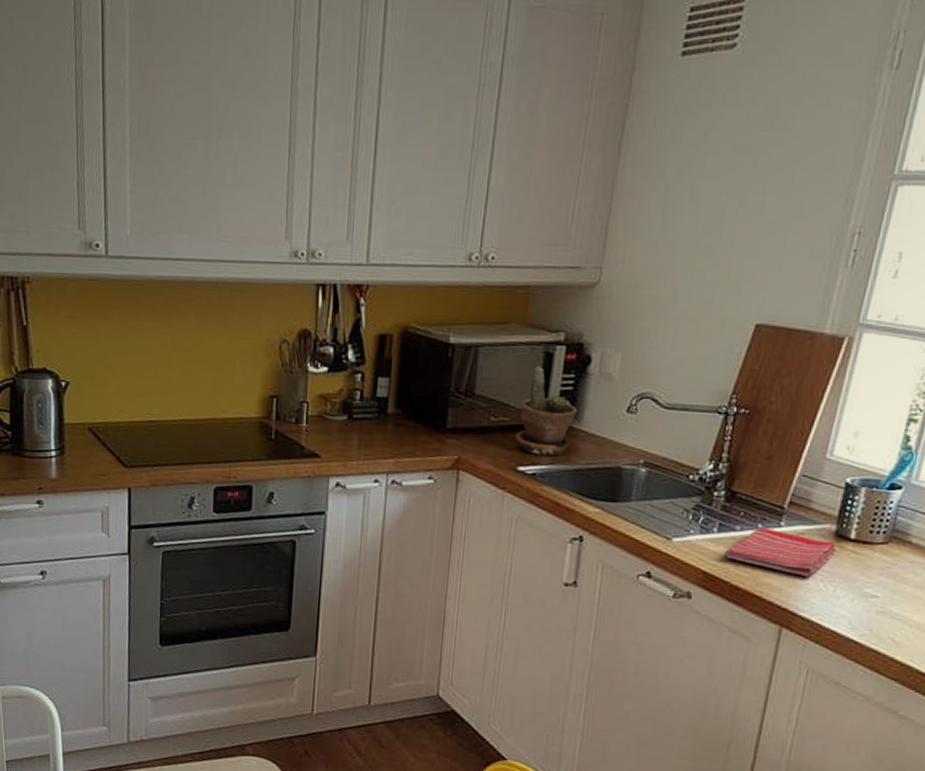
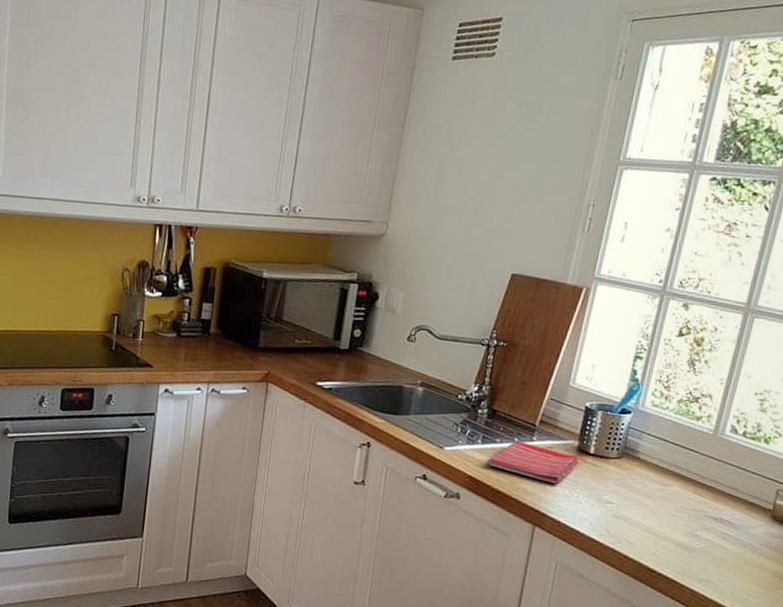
potted plant: present [514,365,577,456] -> none [315,299,367,375]

